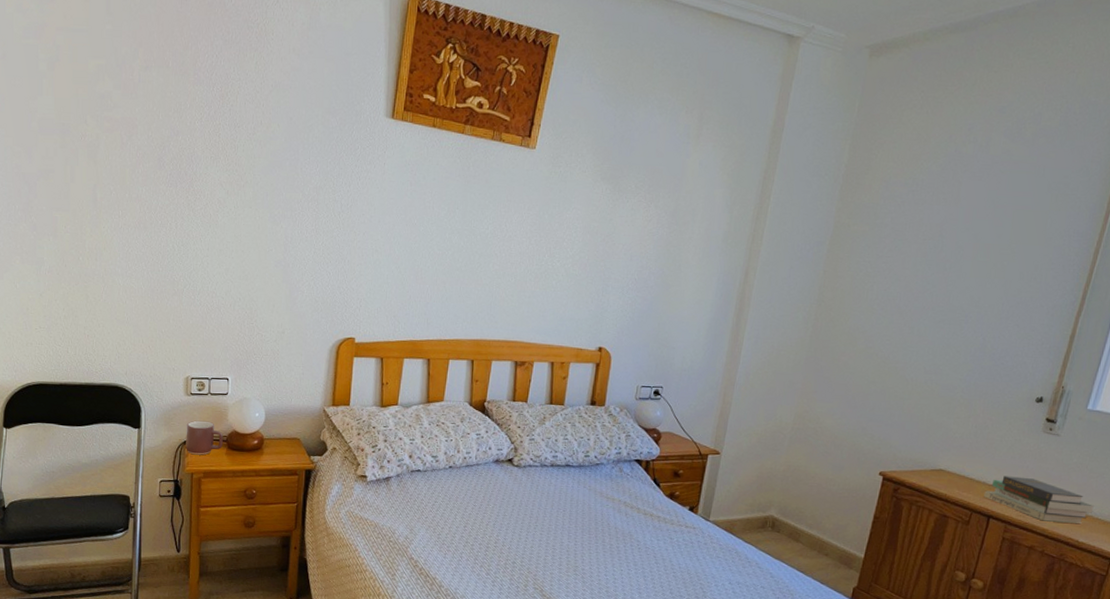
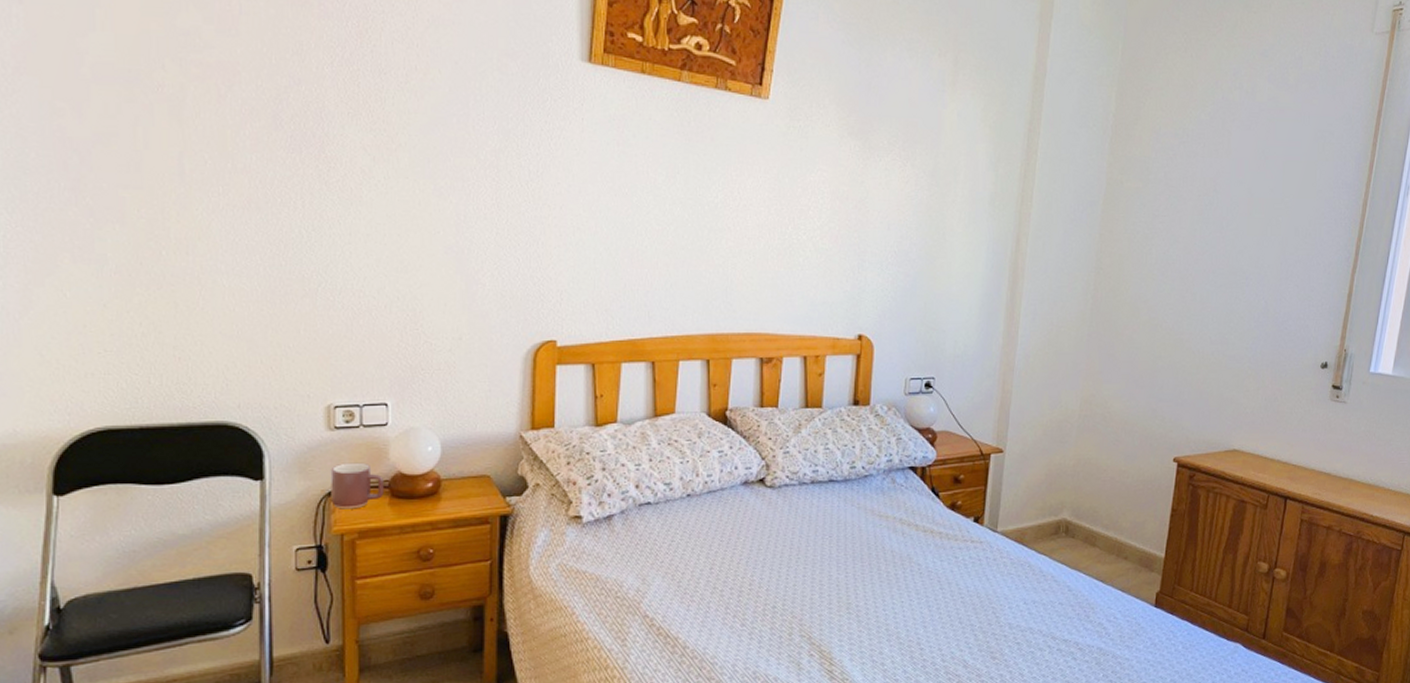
books: present [984,476,1094,525] -> none [1279,451,1384,498]

